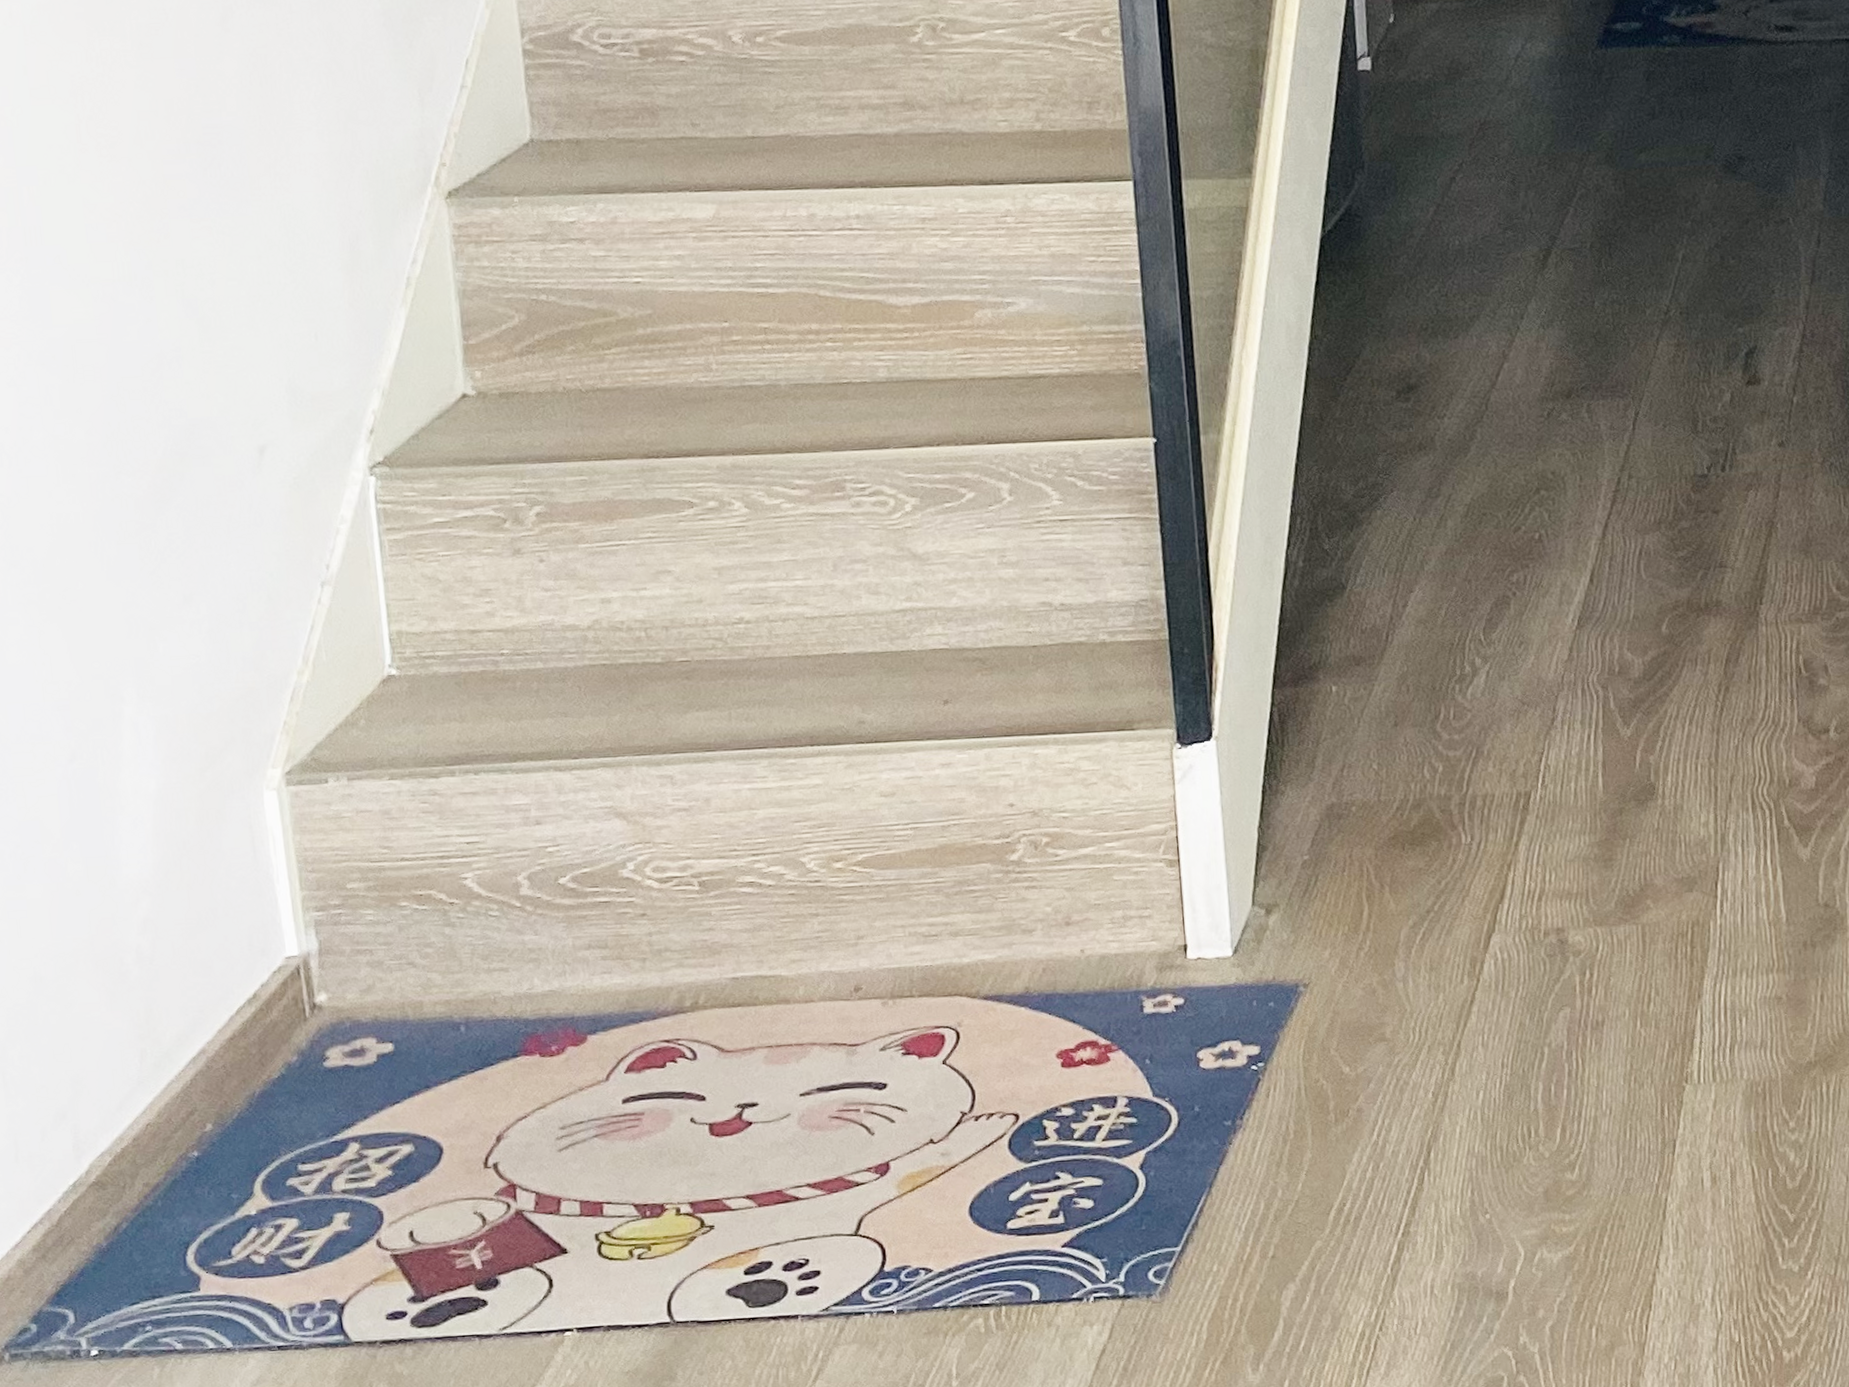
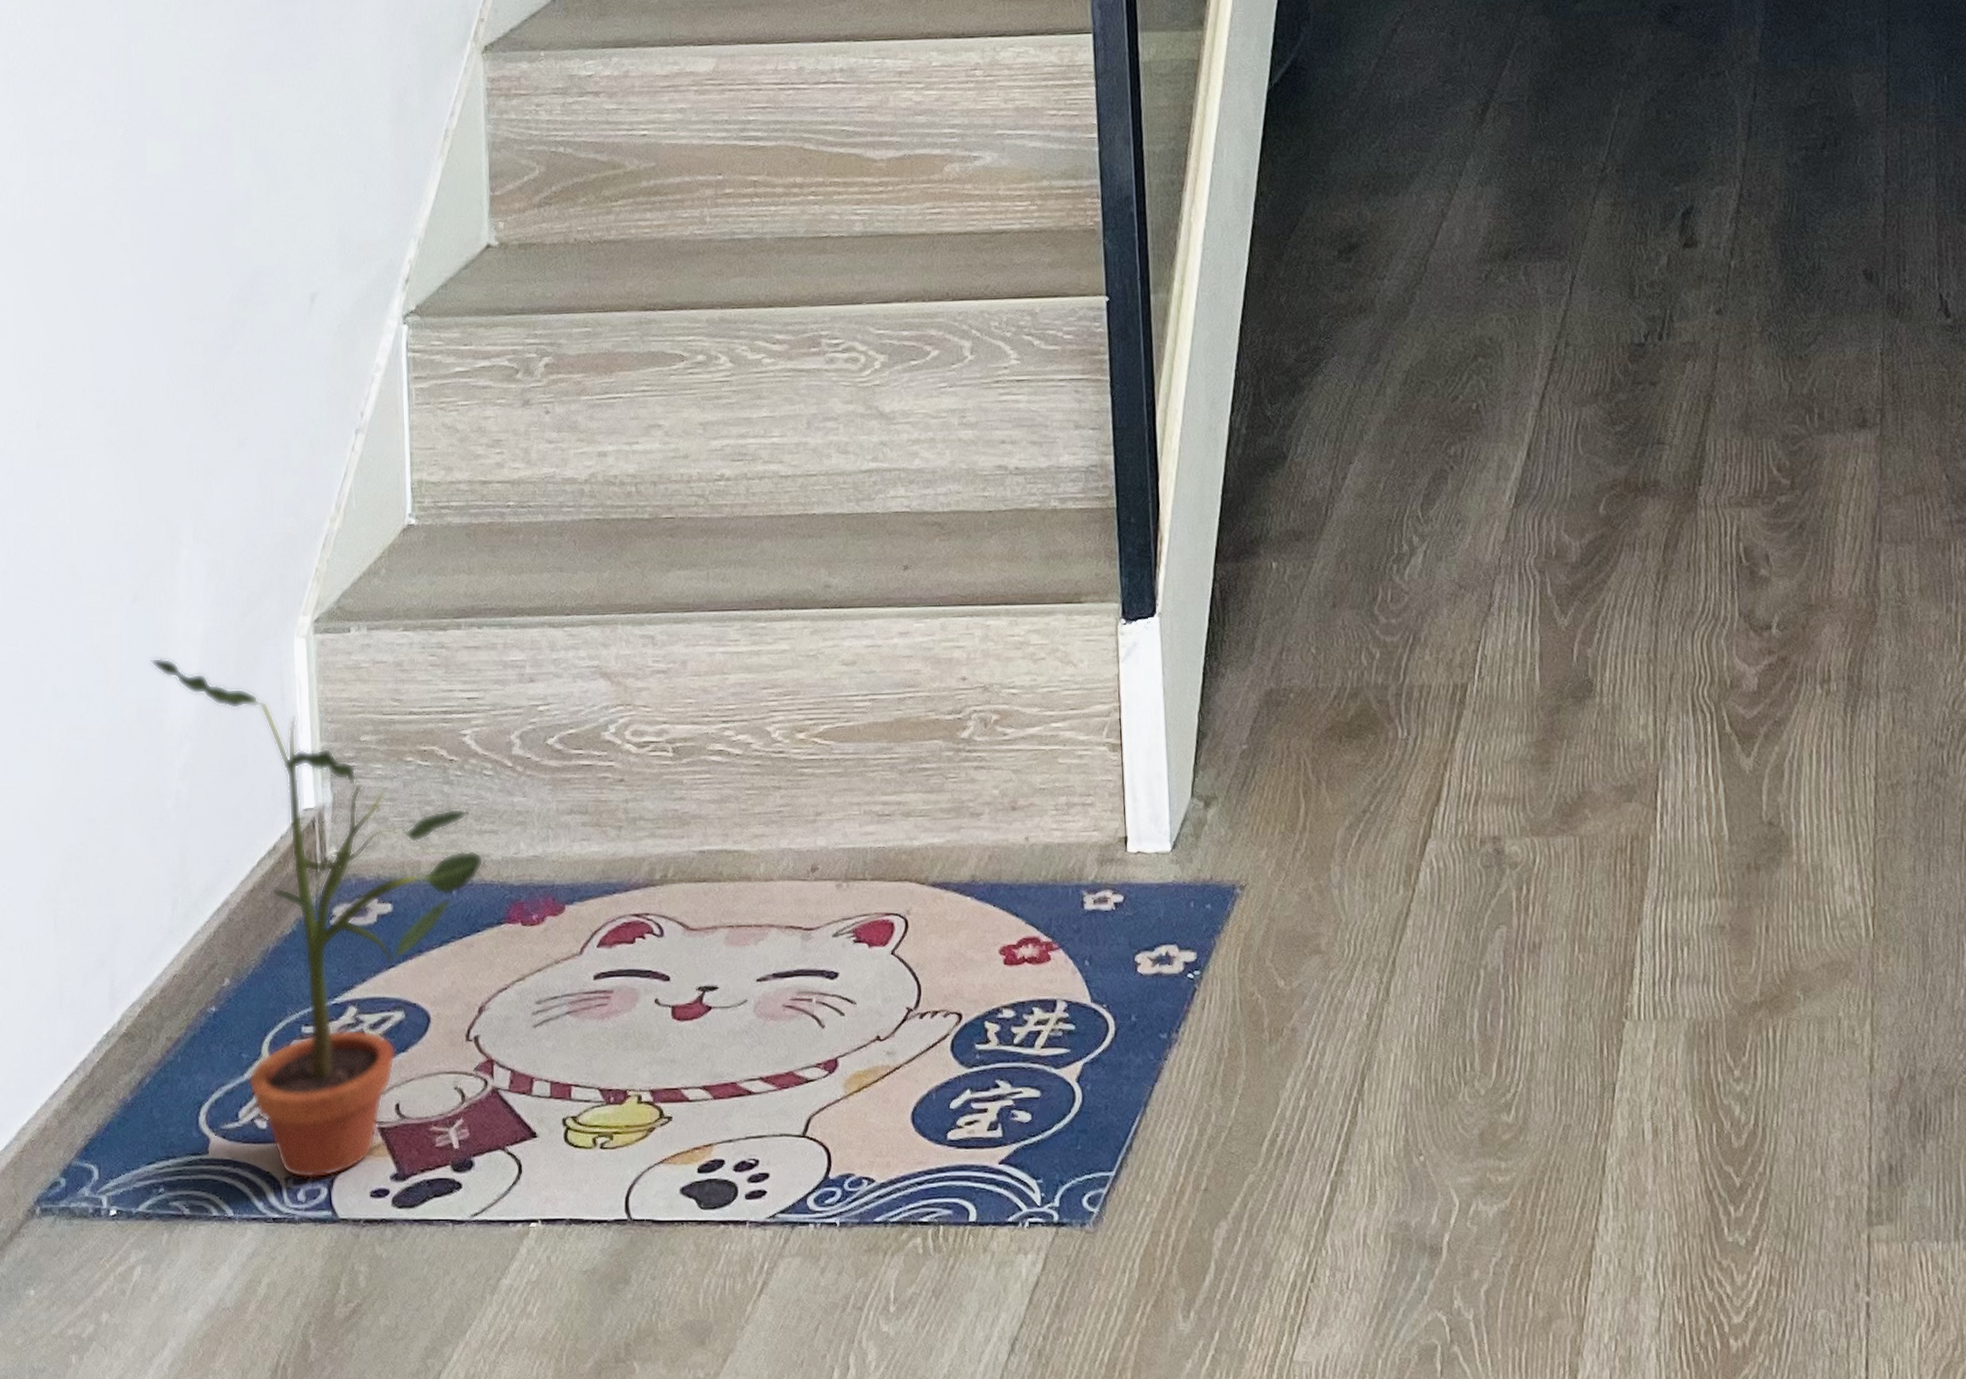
potted plant: none [96,815,494,1308] -> present [151,657,483,1179]

